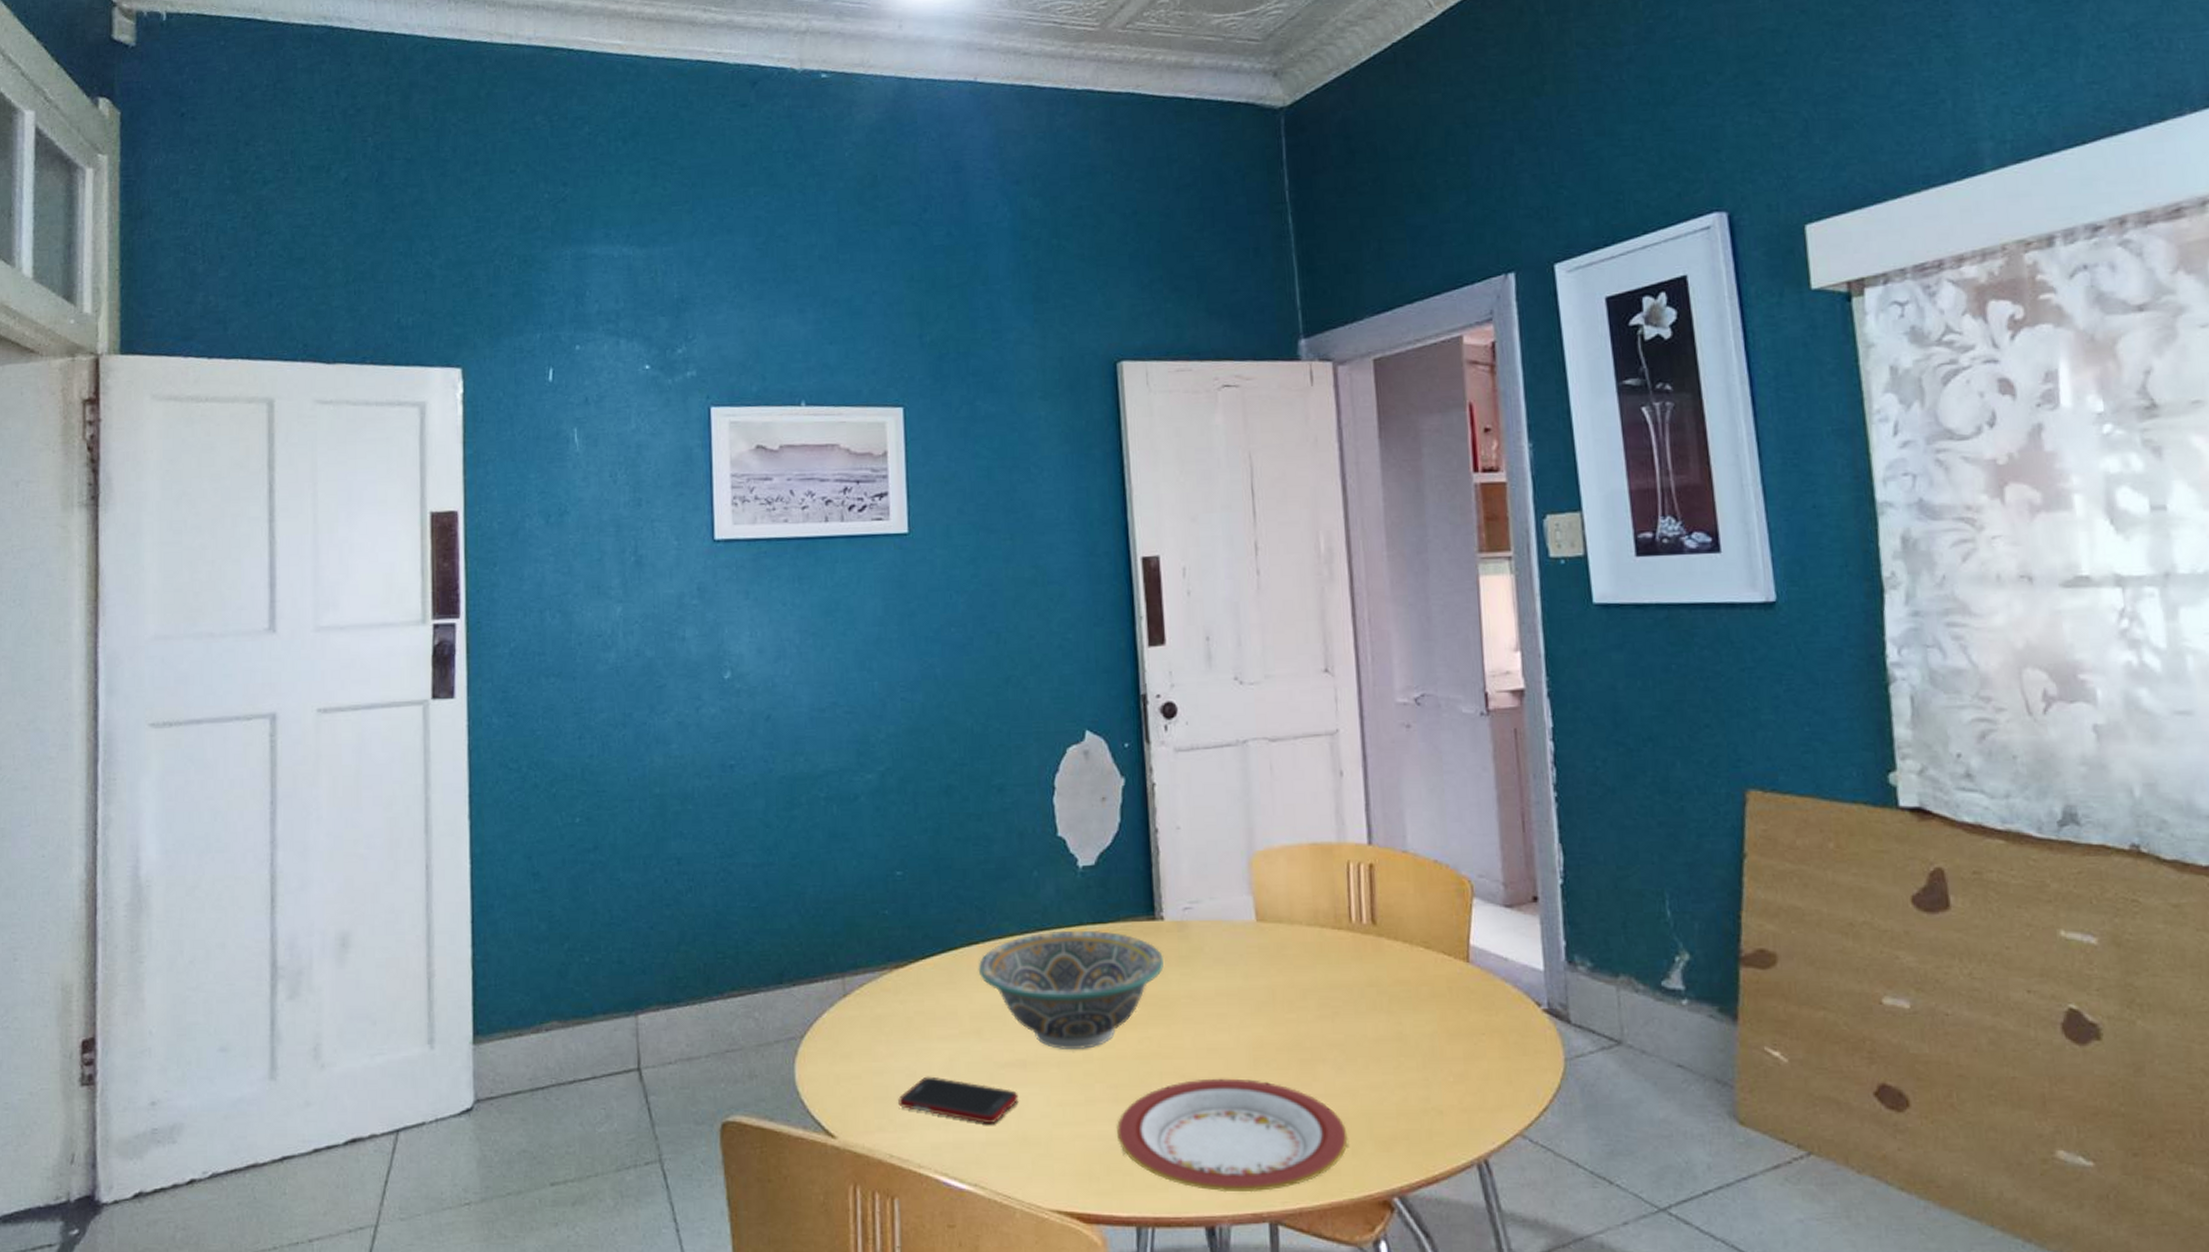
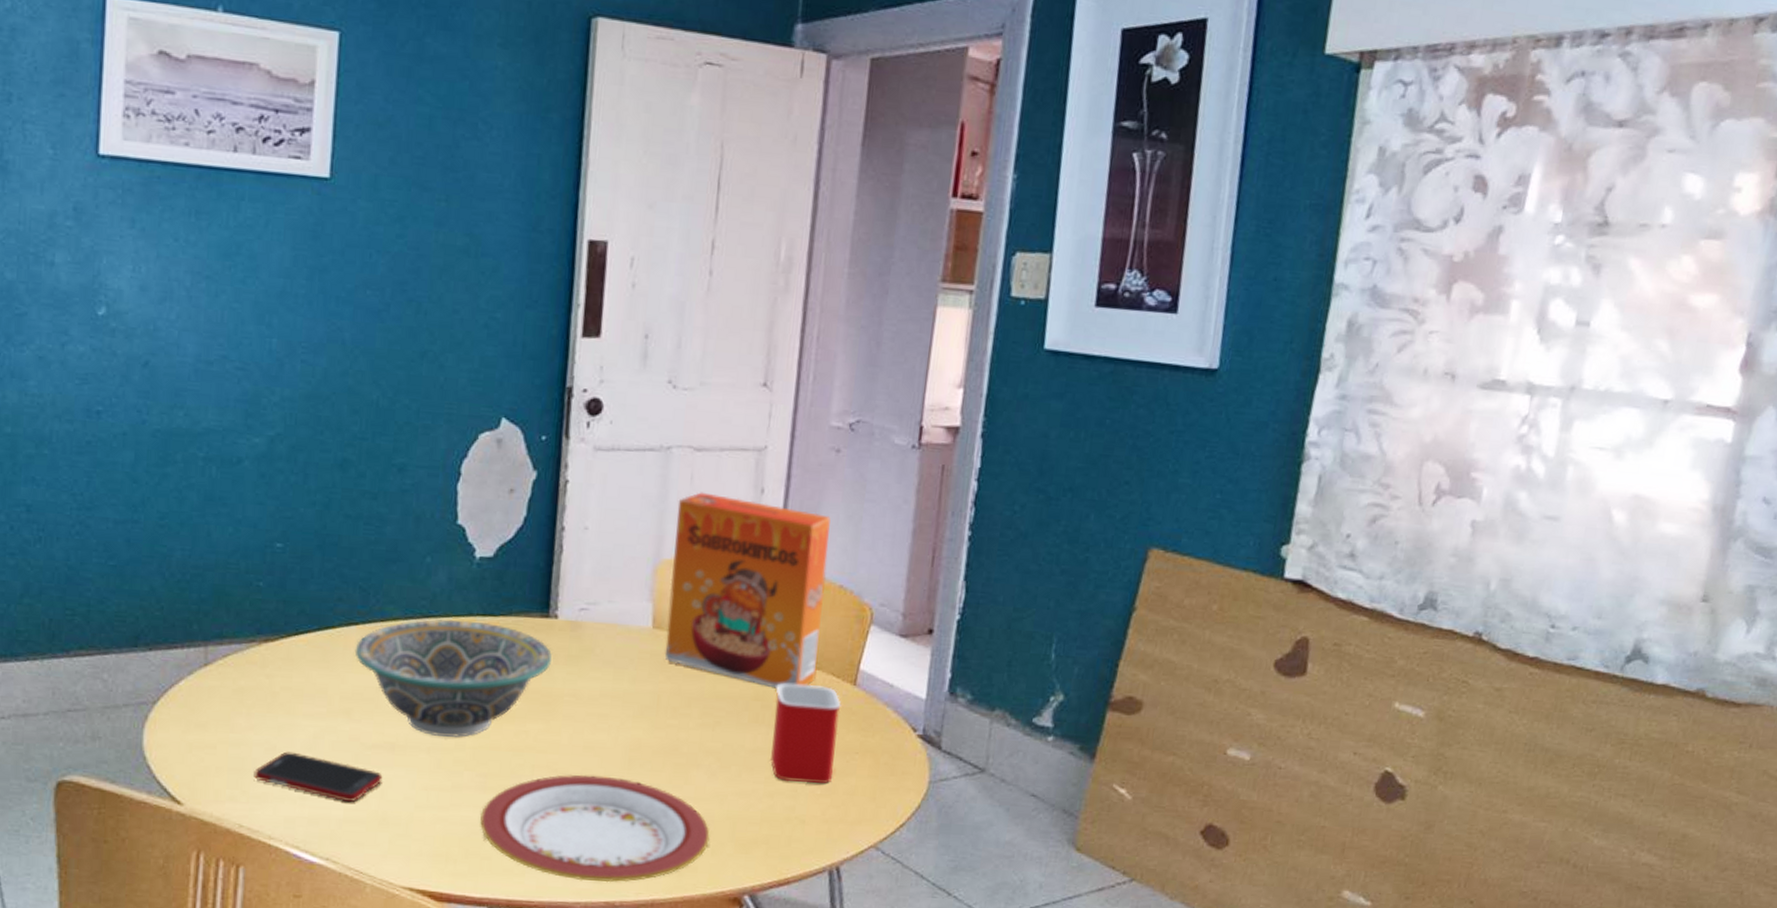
cereal box: none [1261,781,1427,973] -> present [664,492,831,689]
mug: none [1388,965,1463,1071] -> present [769,683,841,784]

